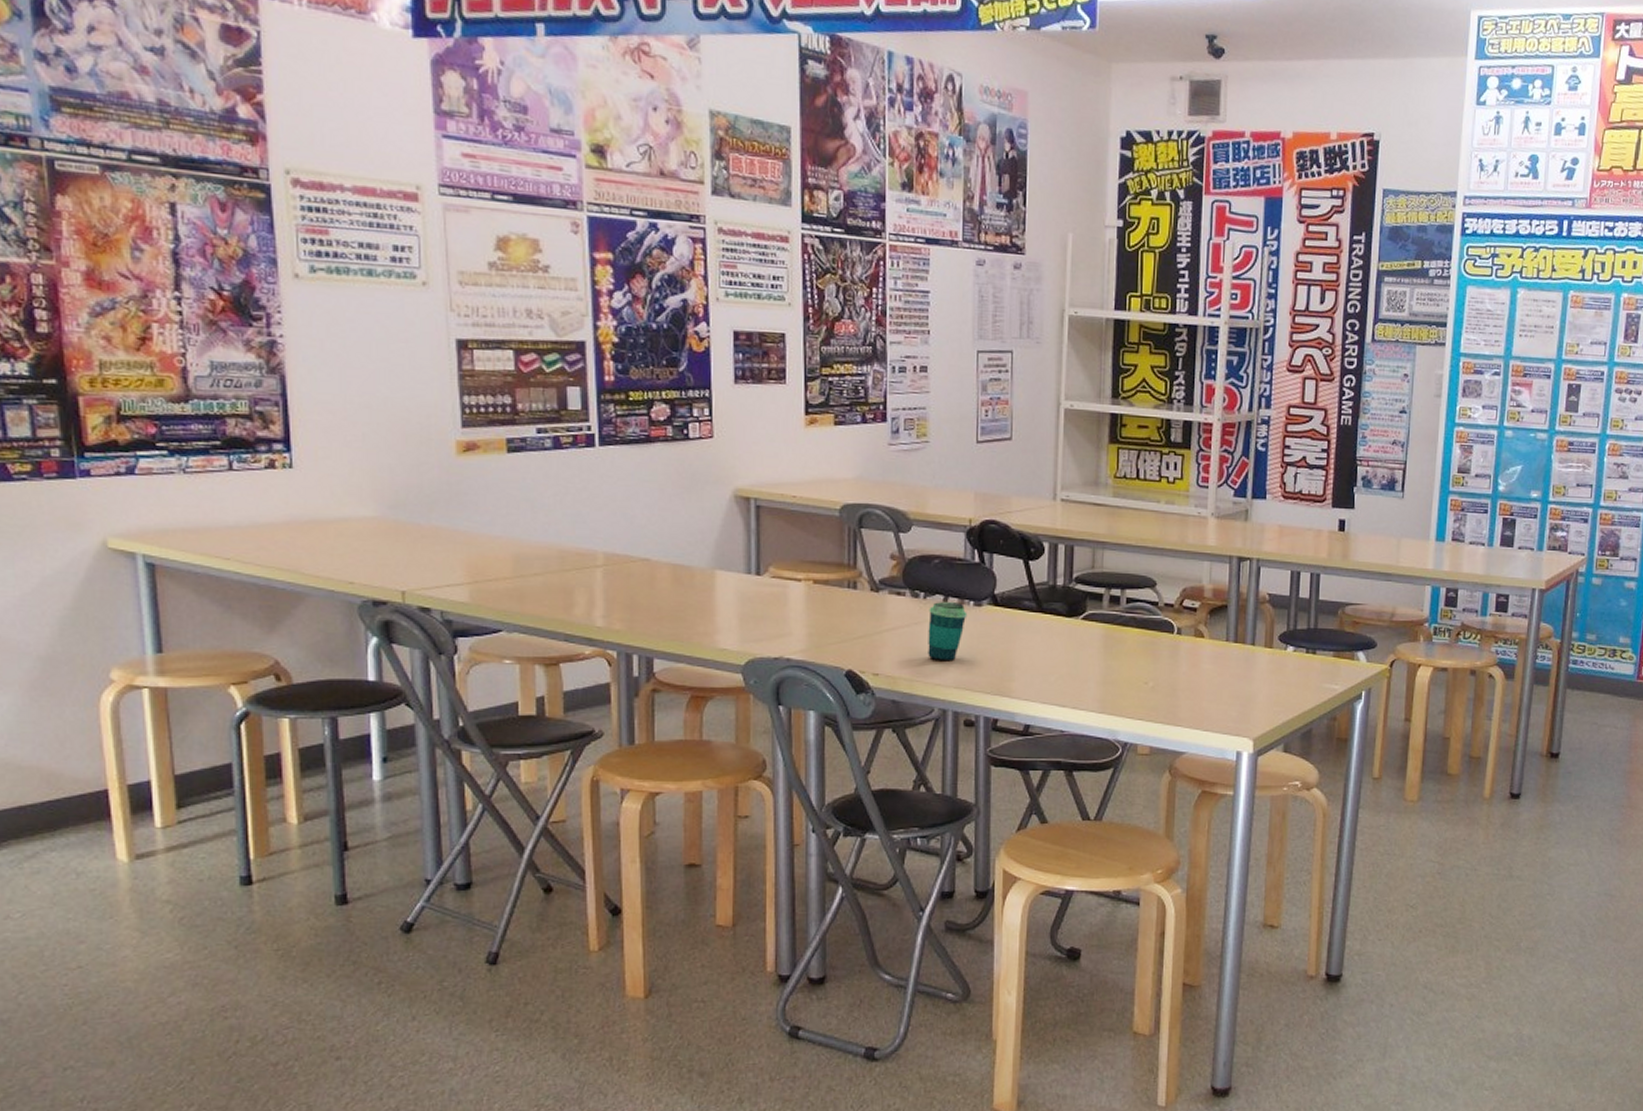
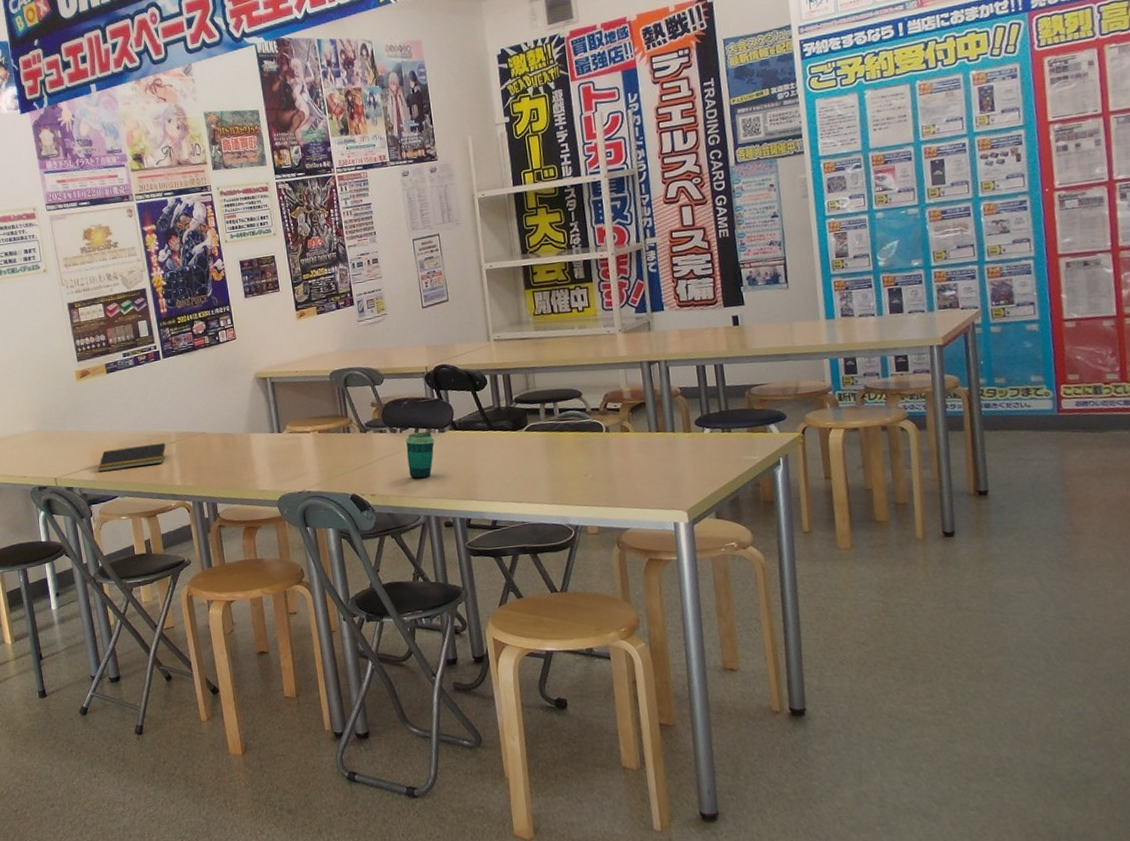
notepad: none [476,562,588,593] -> present [98,442,166,472]

